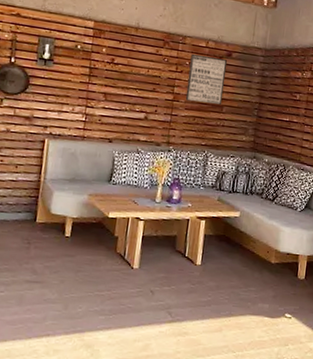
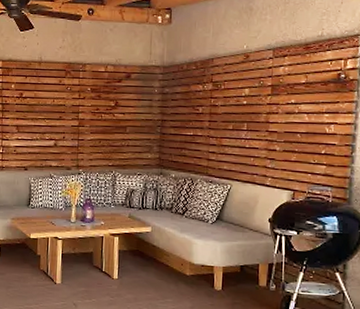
wall art: present [185,53,227,105] -> none [90,79,126,126]

